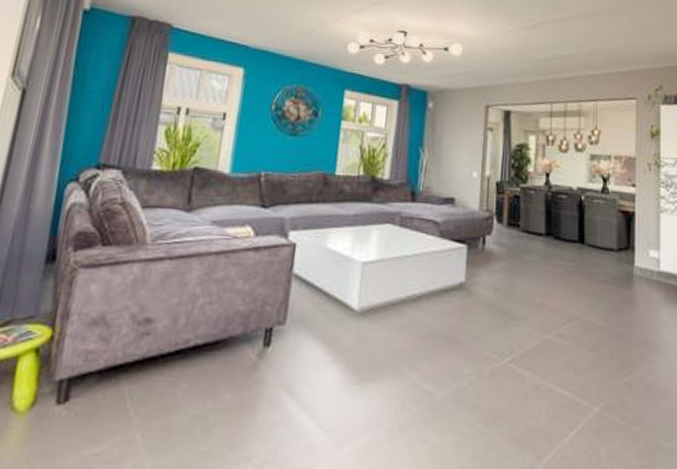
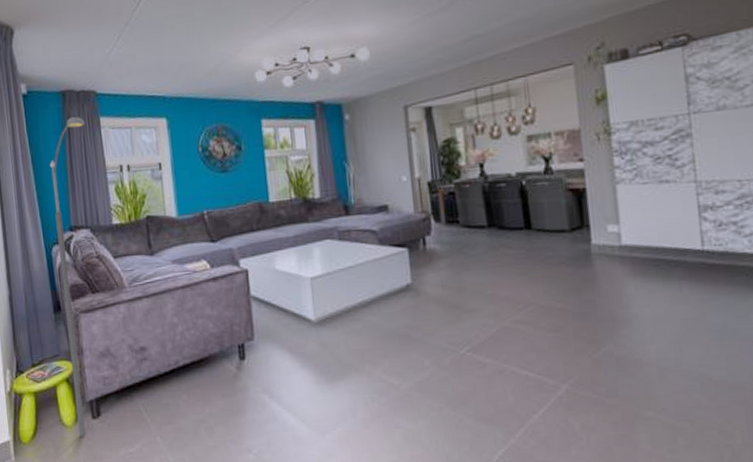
street lamp: none [31,45,150,428] -> present [49,116,86,437]

